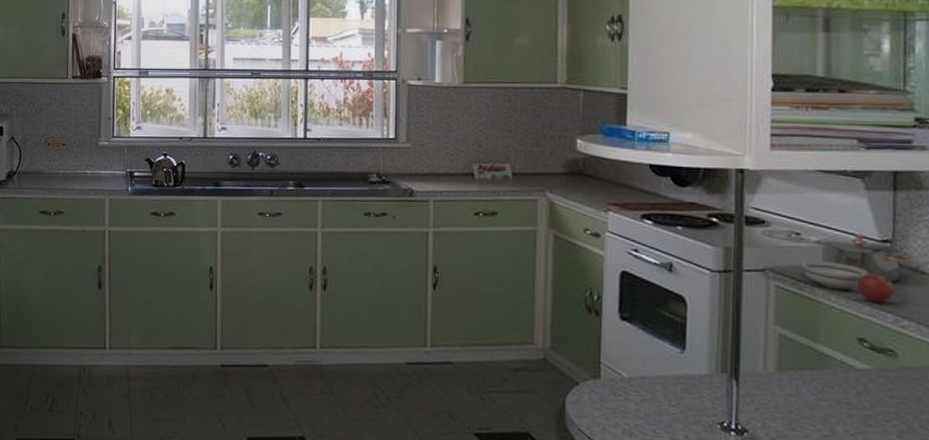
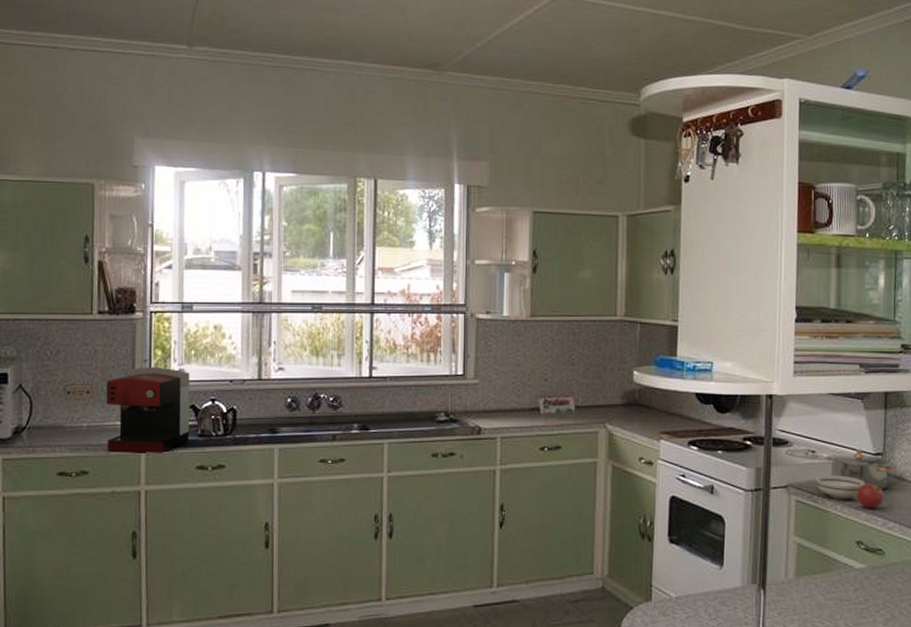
coffee maker: none [78,124,146,200] -> present [106,366,191,455]

